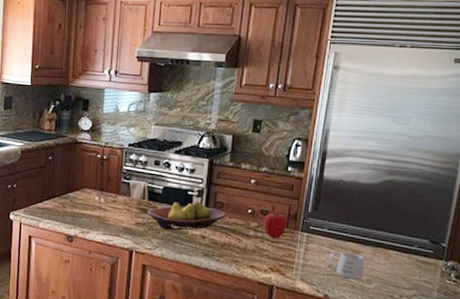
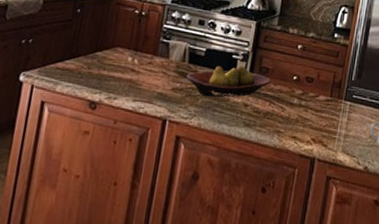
apple: present [263,213,288,239] -> none [308,80,333,108]

